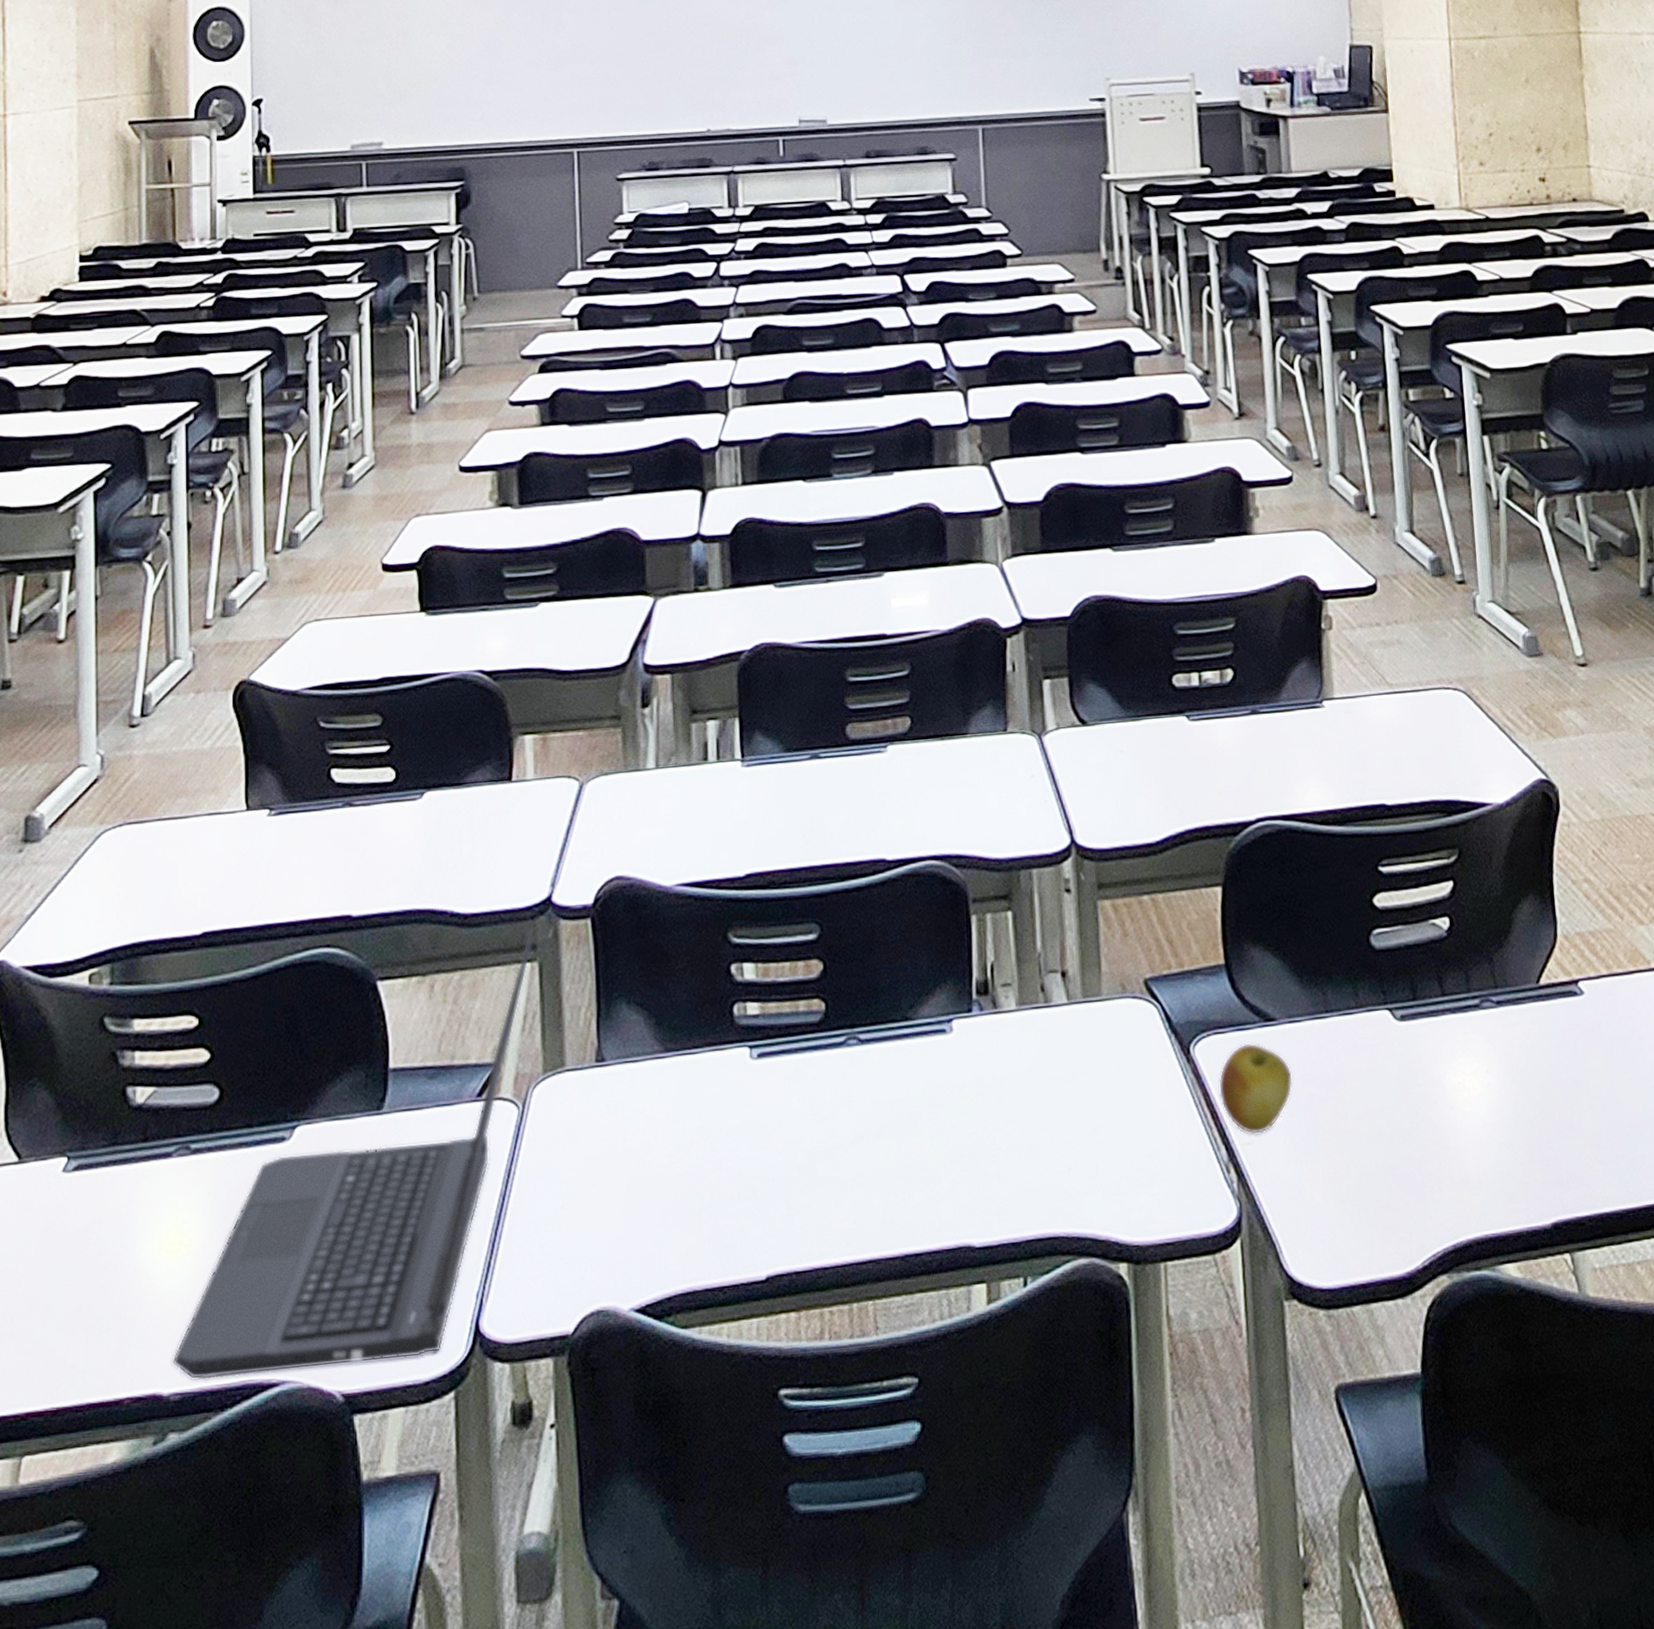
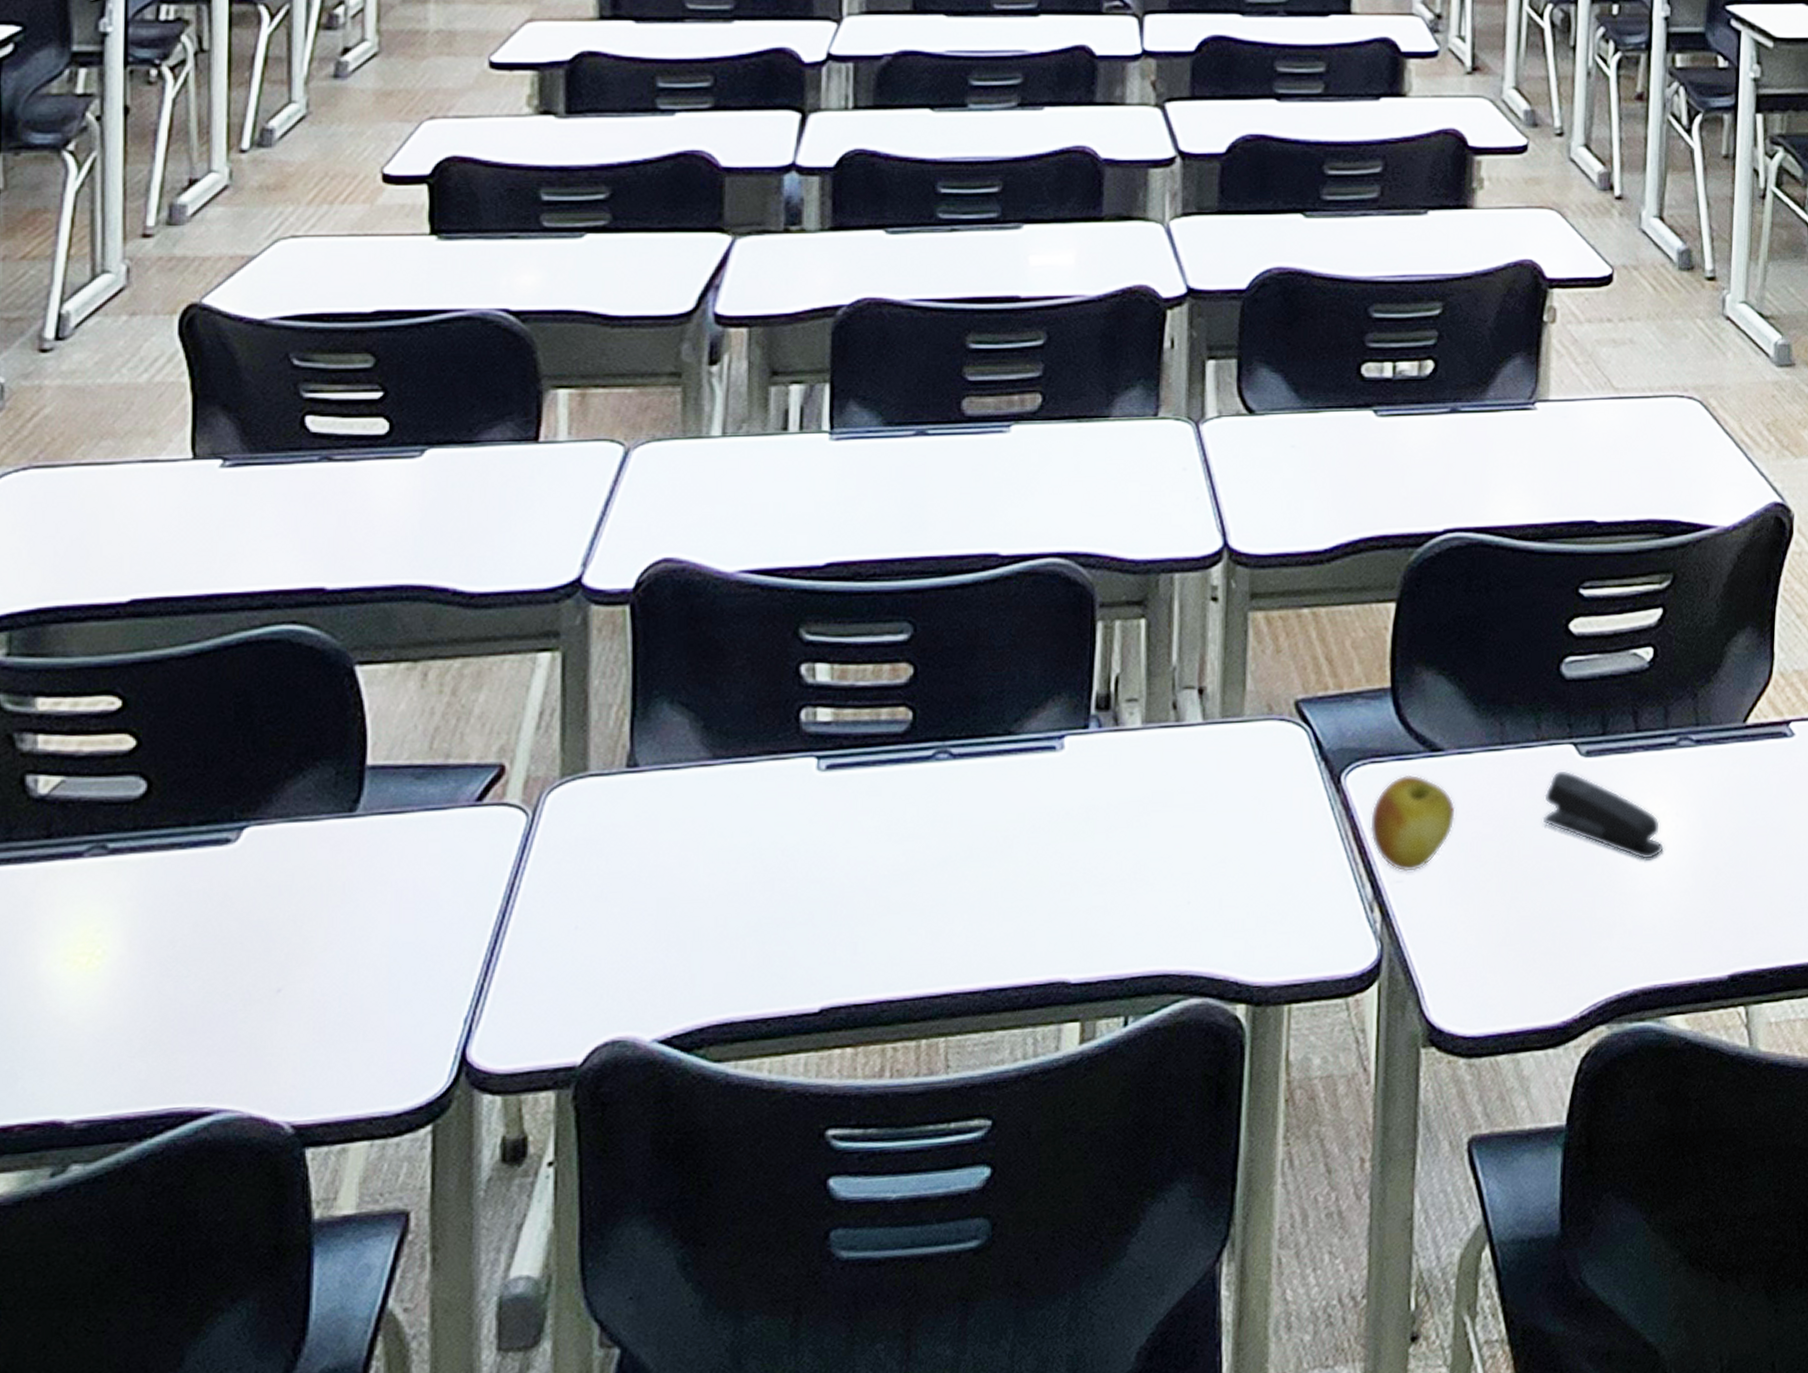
laptop computer: present [172,924,535,1380] -> none [77,608,560,1107]
stapler: none [1368,1034,1480,1116] -> present [1542,770,1664,859]

